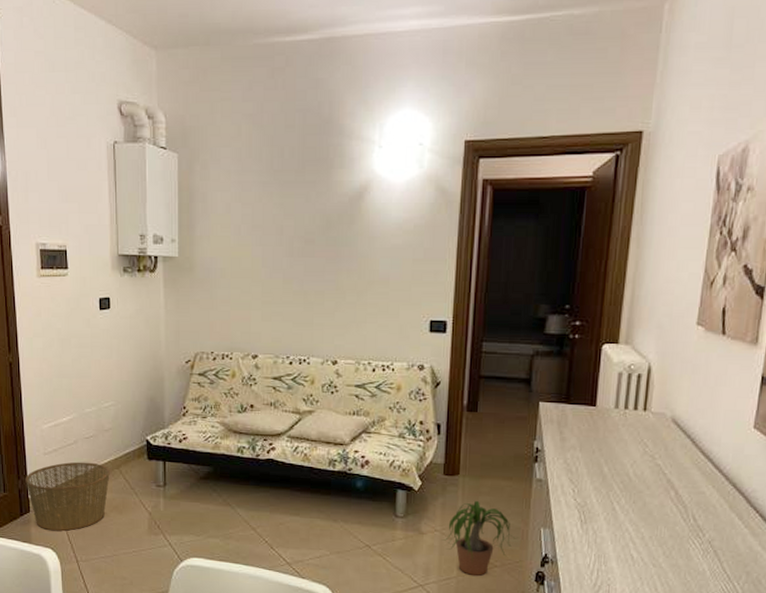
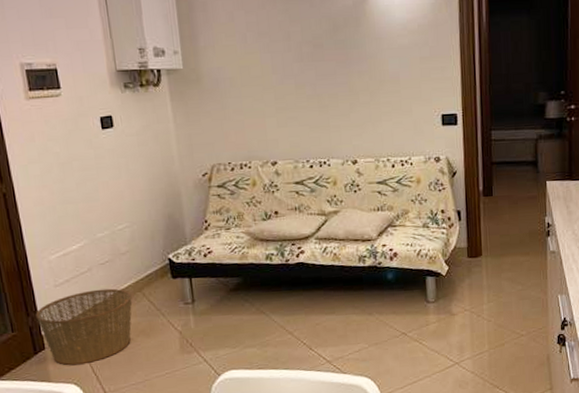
potted plant: present [442,500,518,576] -> none [472,277,539,347]

